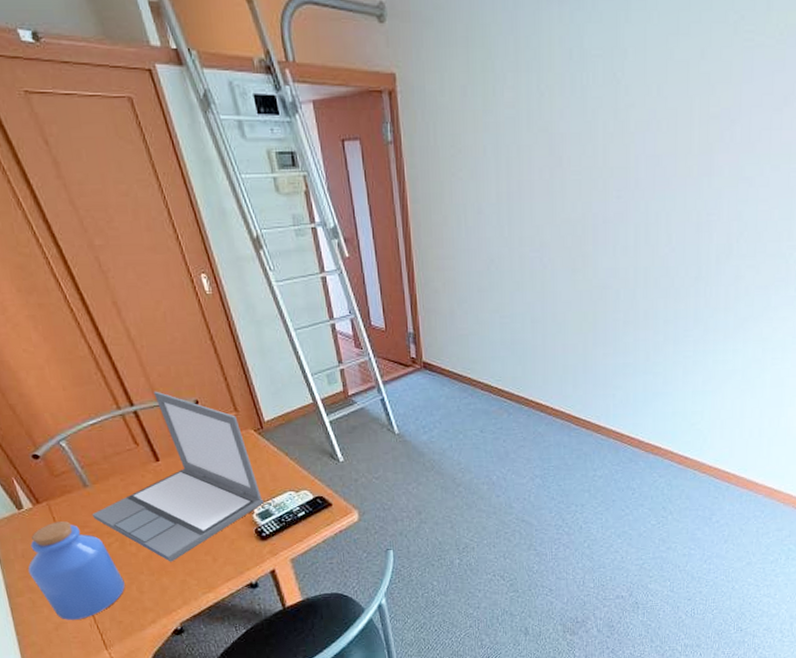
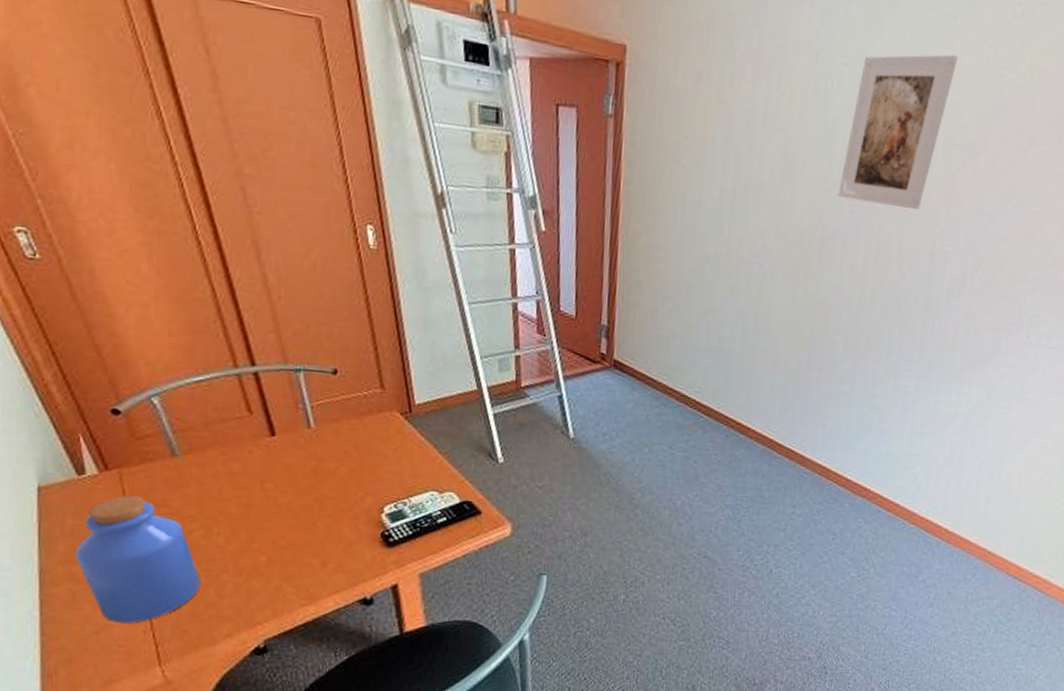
laptop: present [91,391,264,562] -> none [174,351,398,562]
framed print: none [604,27,706,185] -> present [837,54,958,209]

